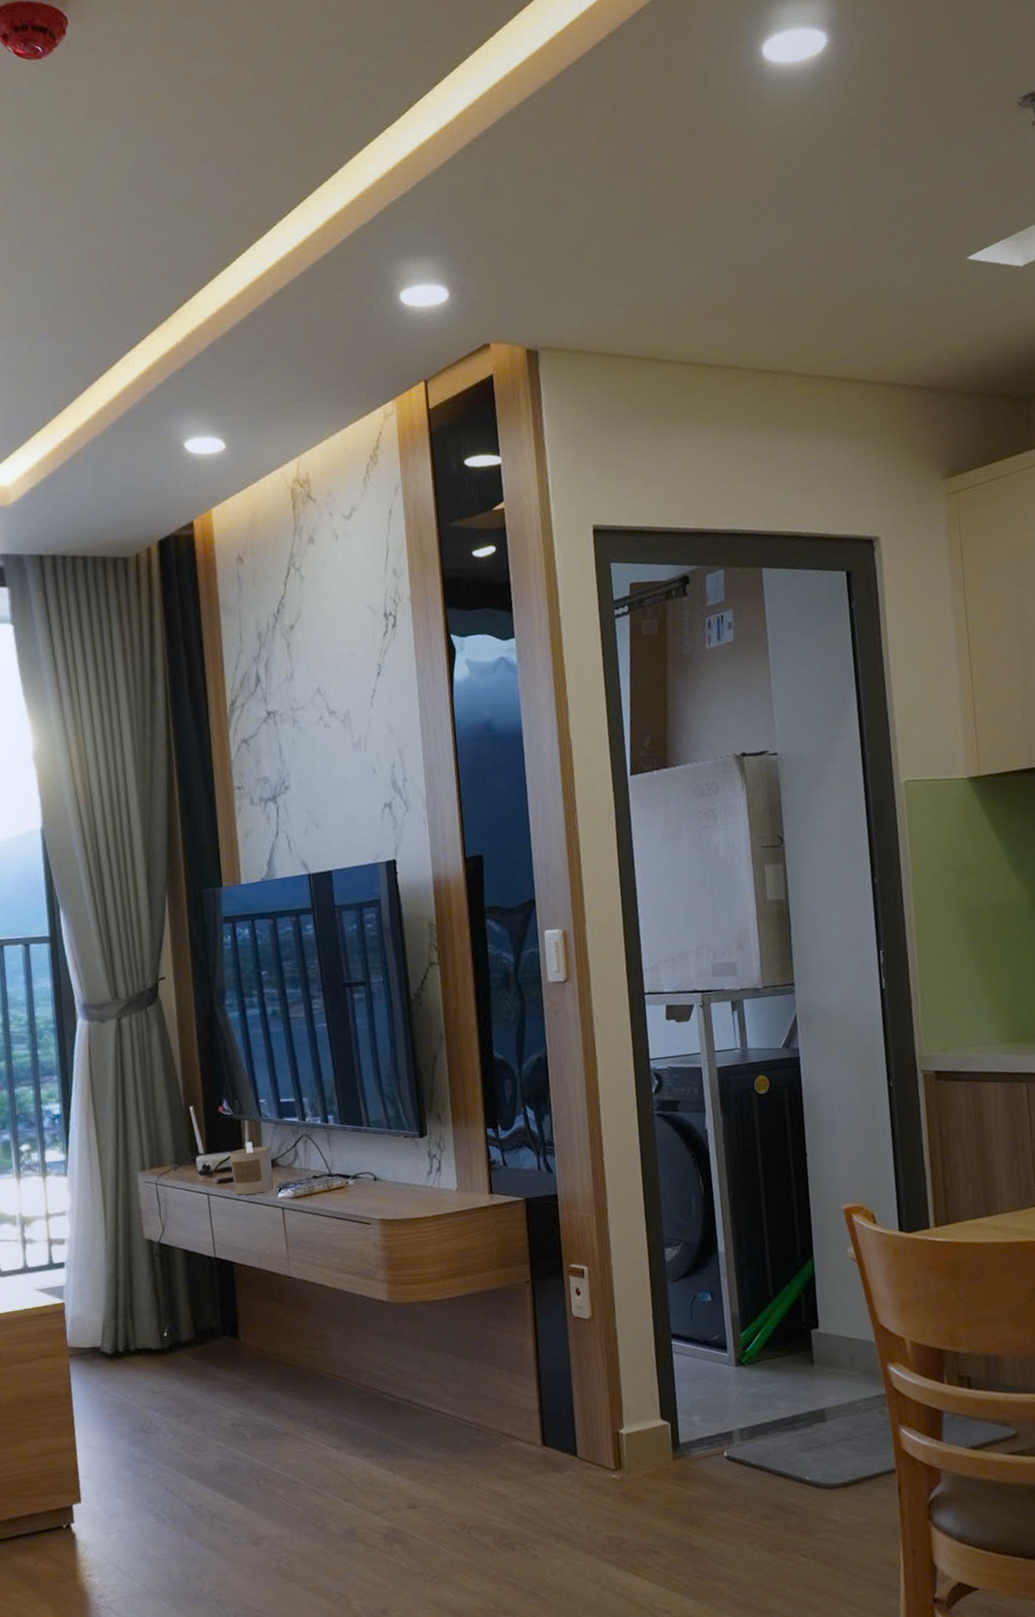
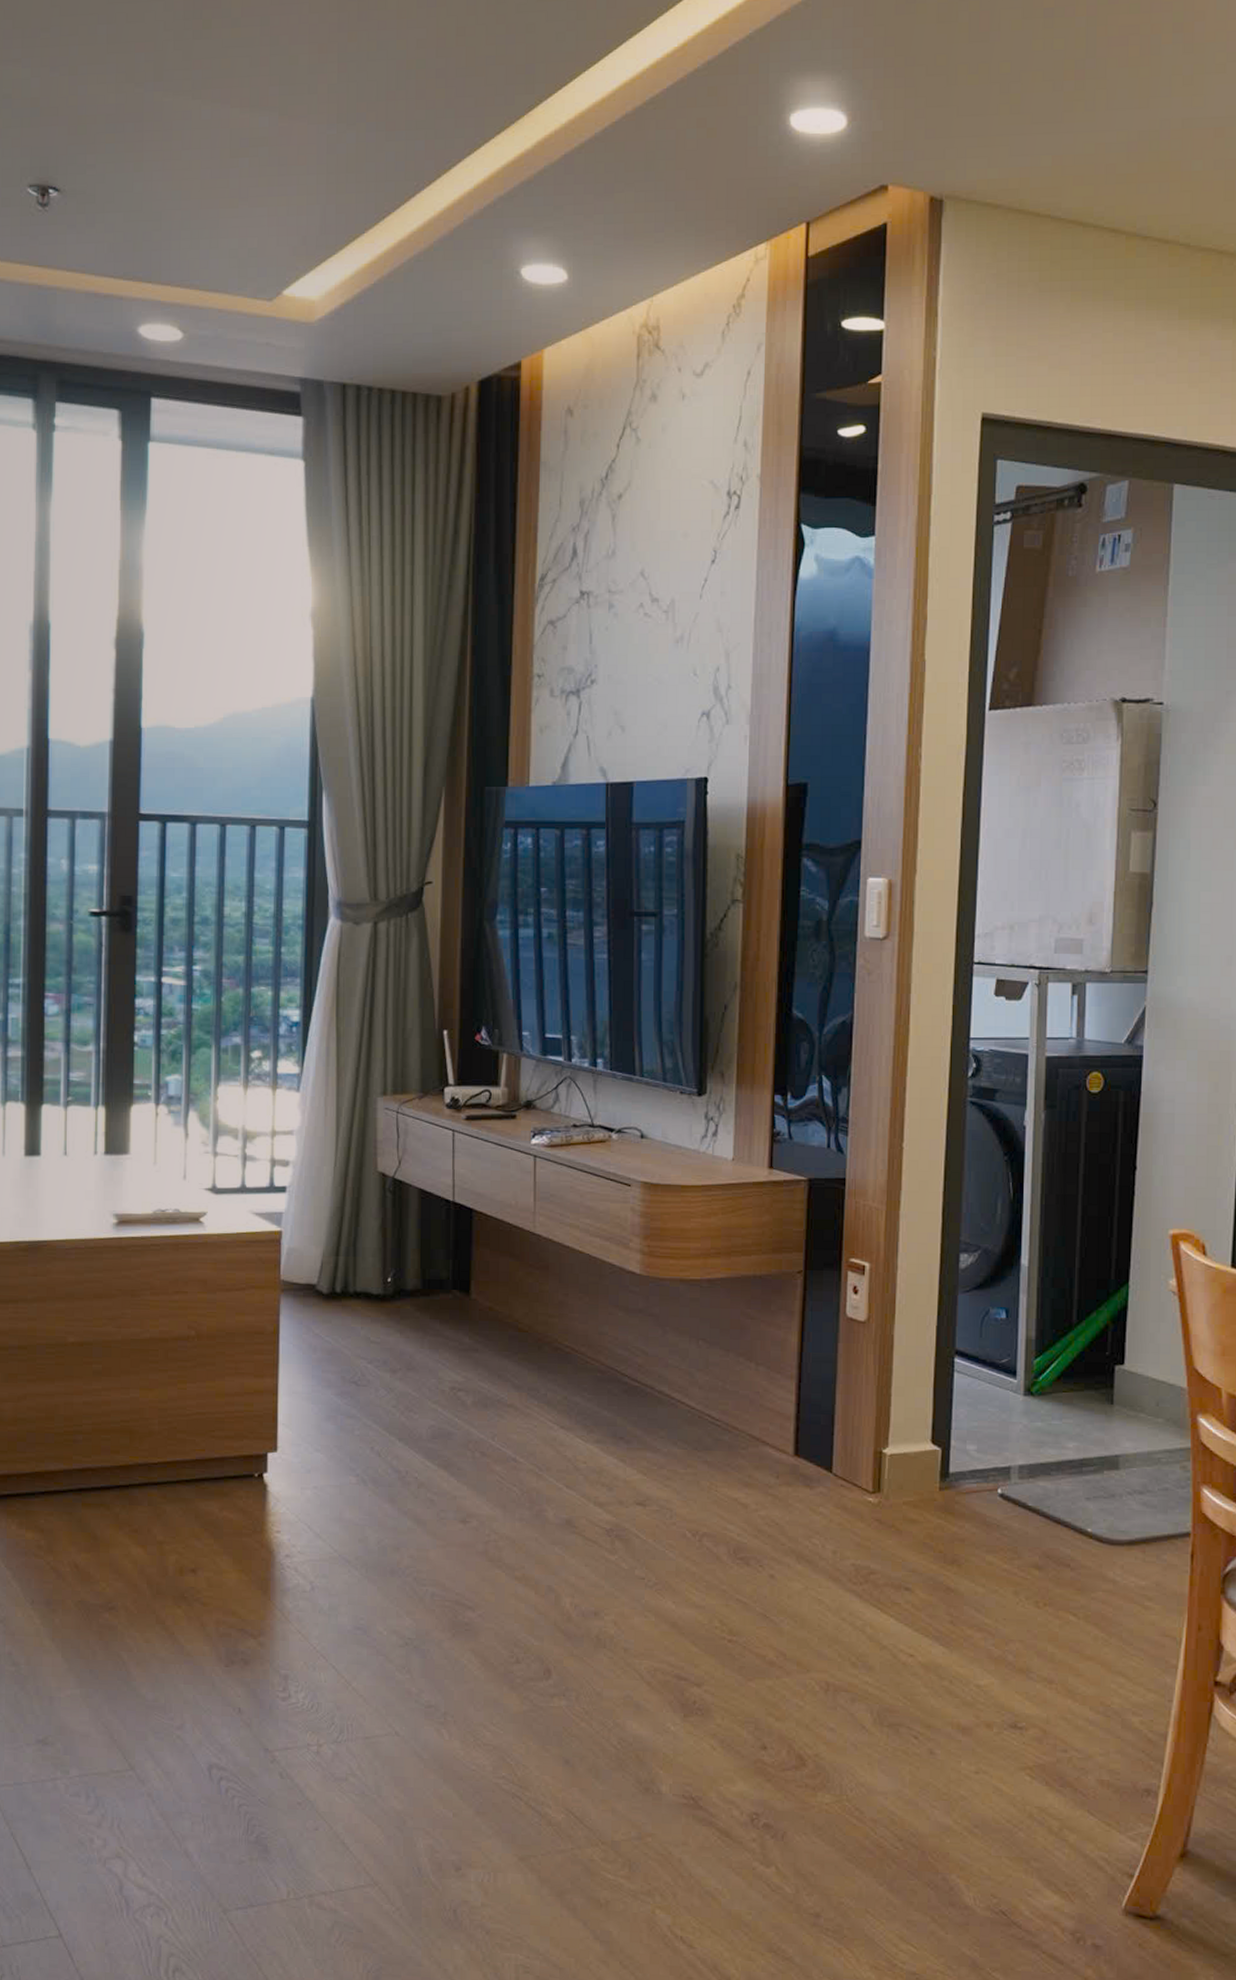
candle: present [229,1141,274,1195] -> none [482,1077,529,1137]

